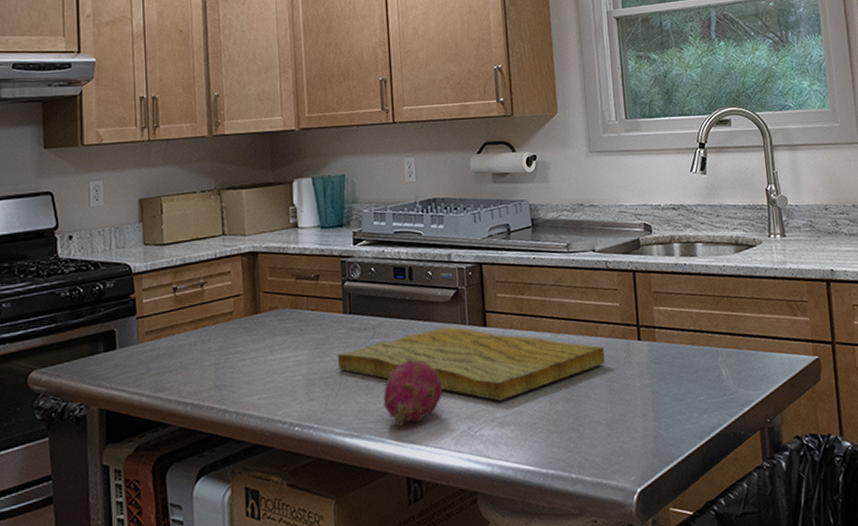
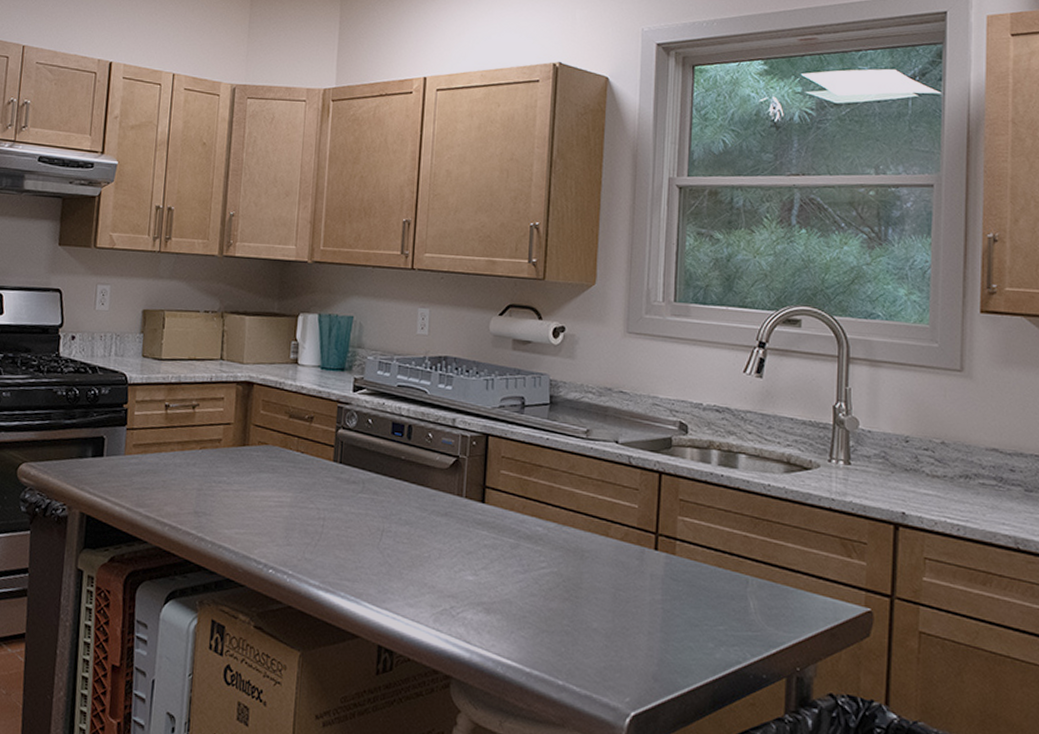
cutting board: present [337,327,605,401] -> none [321,495,613,586]
fruit: present [383,359,443,427] -> none [363,522,429,592]

